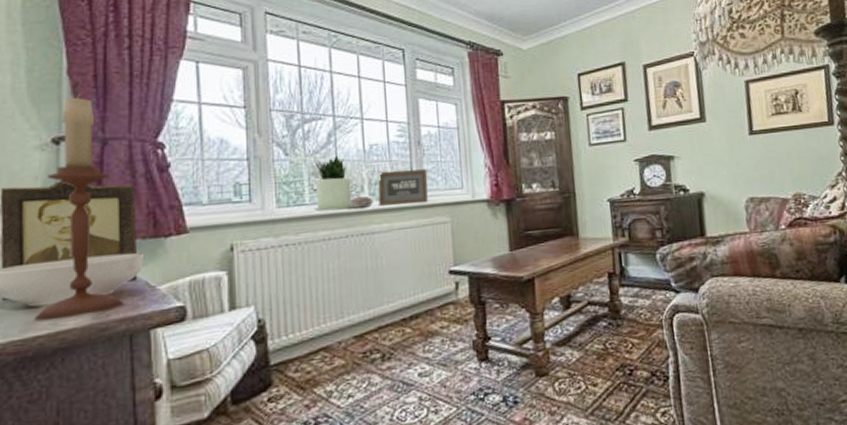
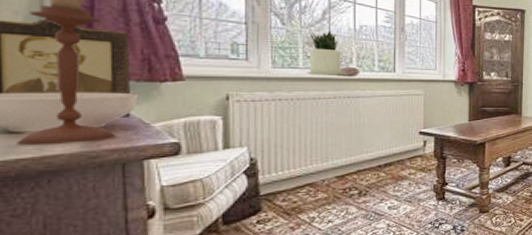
picture frame: present [377,169,429,207] -> none [365,48,408,78]

